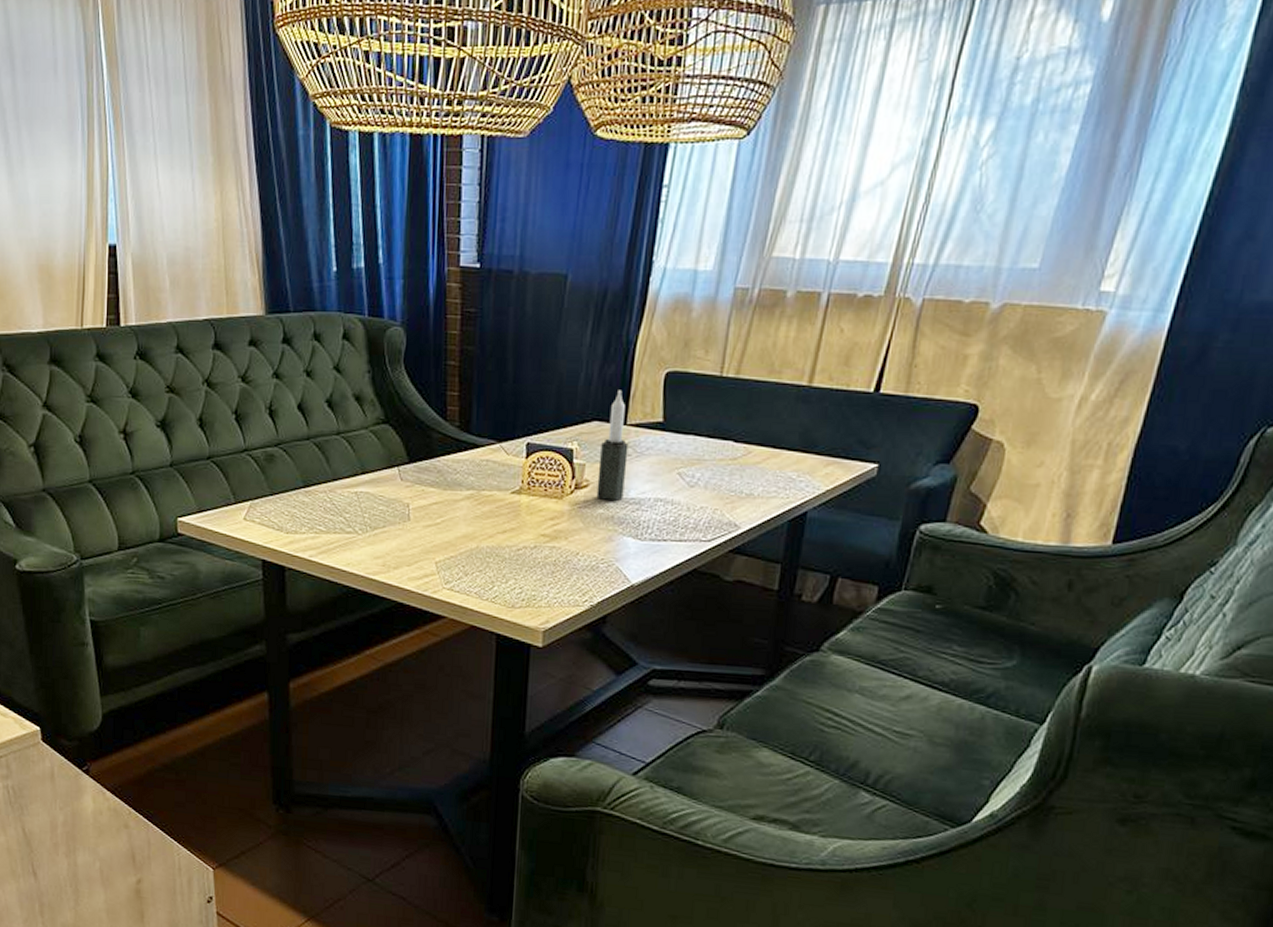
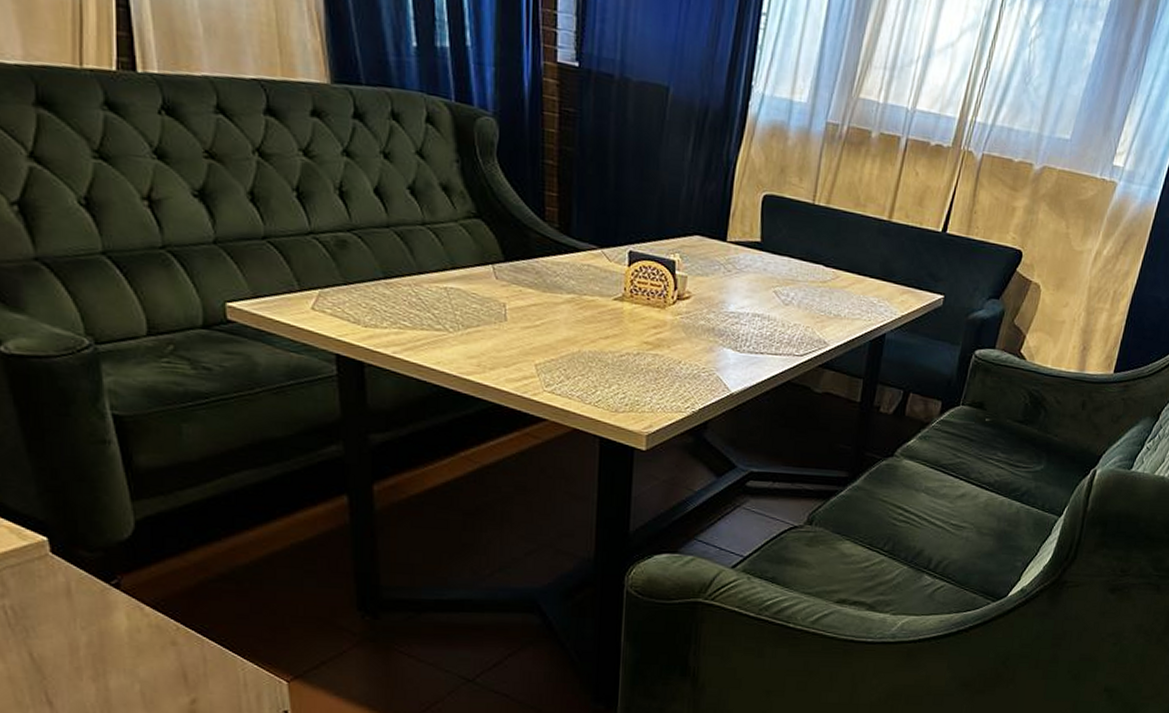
candle: present [596,390,629,501] -> none [698,207,729,313]

